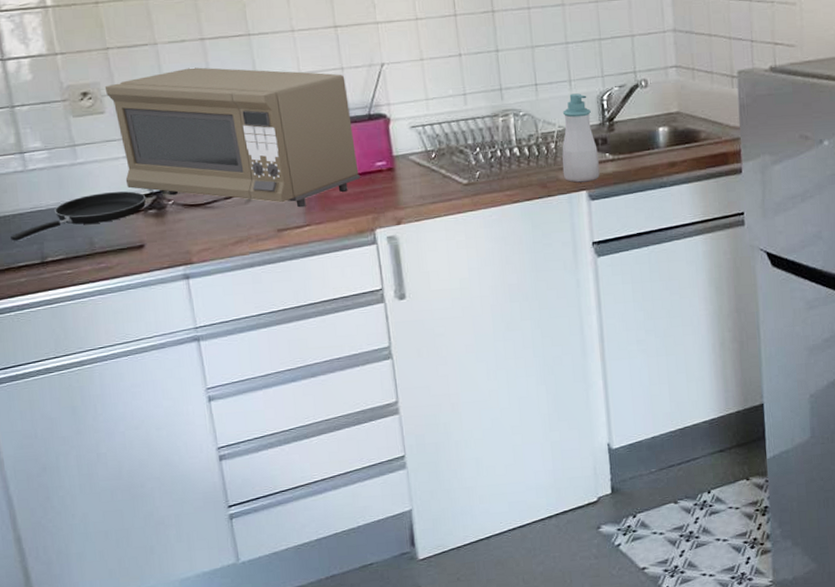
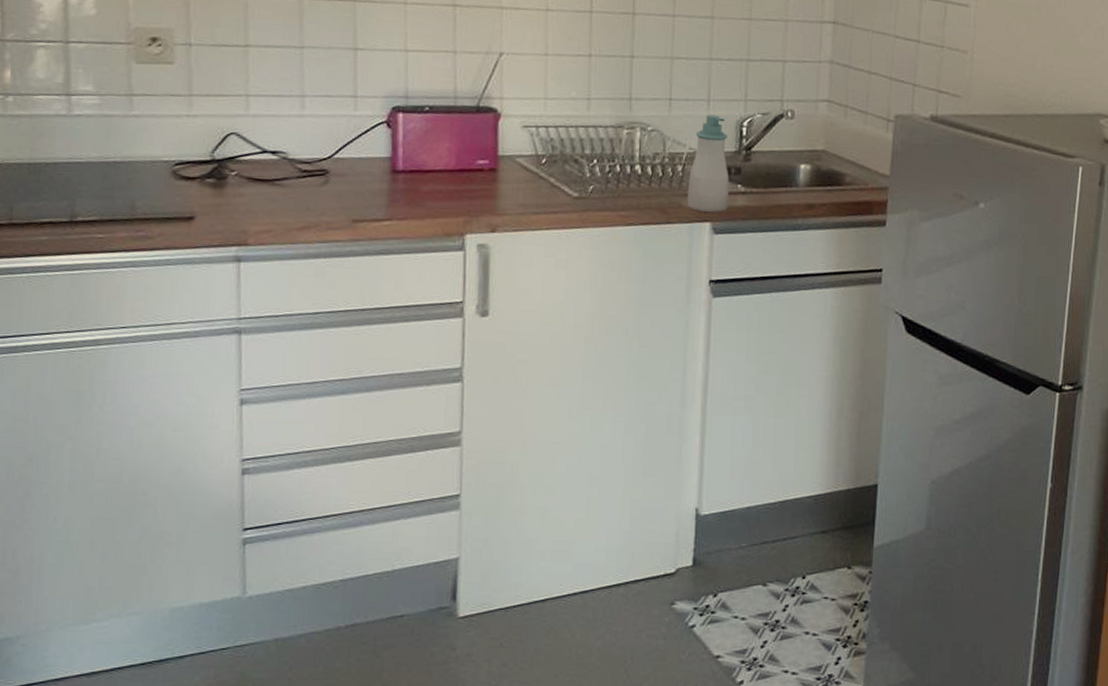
frying pan: present [10,191,147,241] -> none [38,152,206,194]
microwave: present [104,67,361,208] -> none [178,27,457,199]

